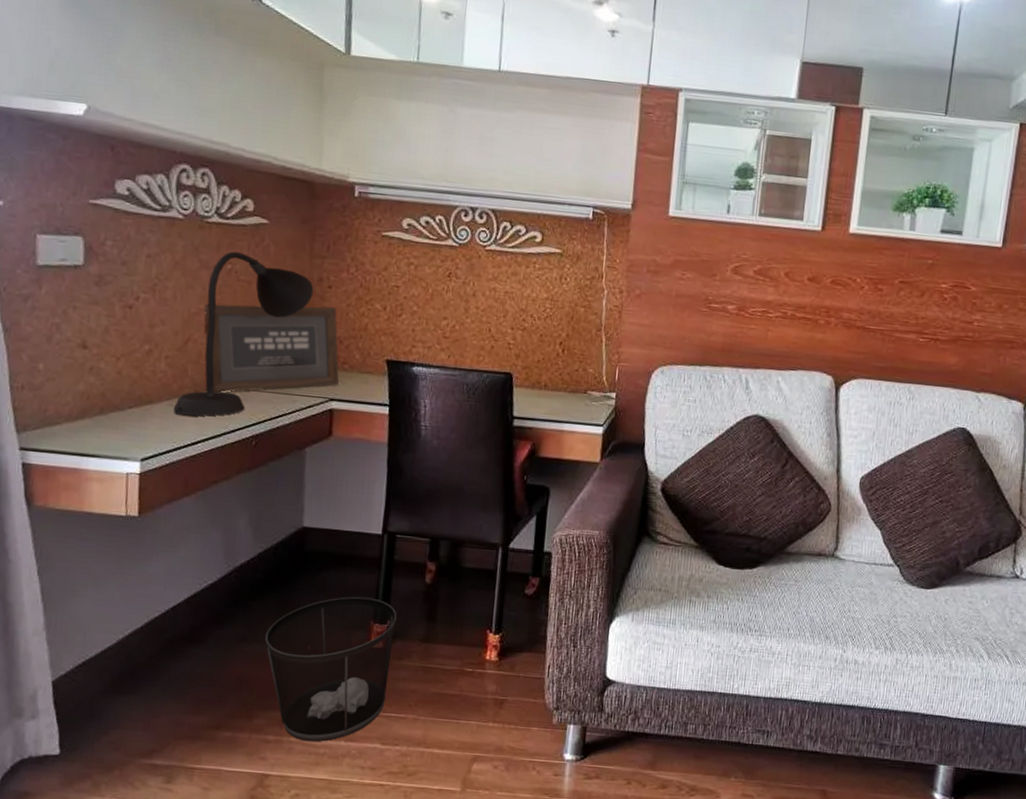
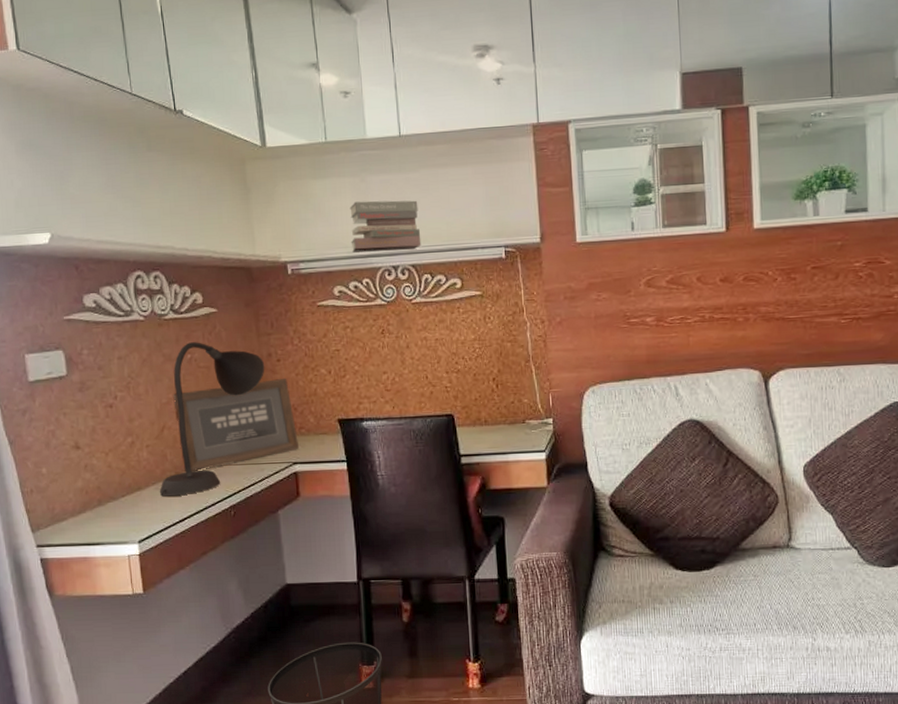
books: none [428,132,508,194] -> present [350,200,422,253]

